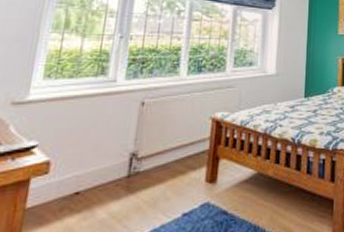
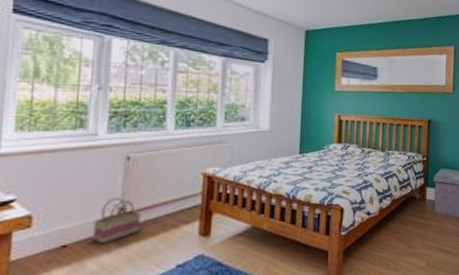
basket: none [104,143,152,192] -> present [92,198,142,245]

